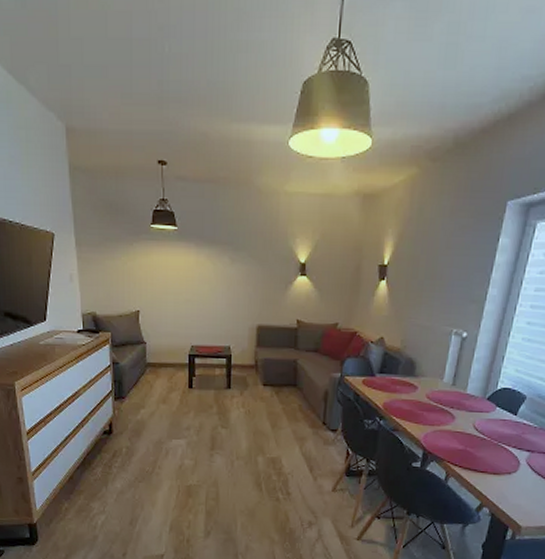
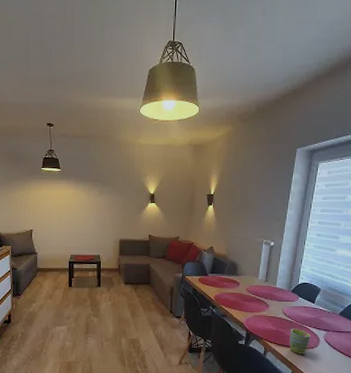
mug: none [479,448,509,482] -> present [289,329,311,355]

